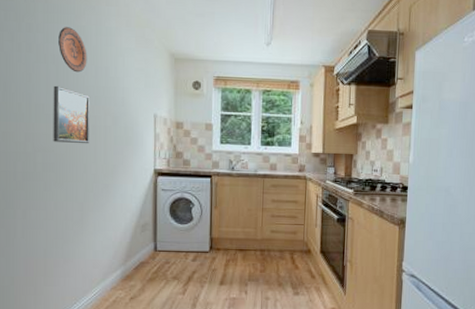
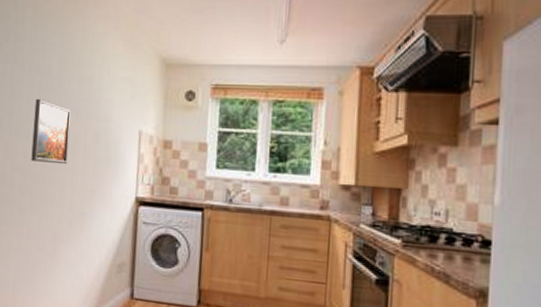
decorative plate: present [58,27,87,73] -> none [43,34,72,84]

